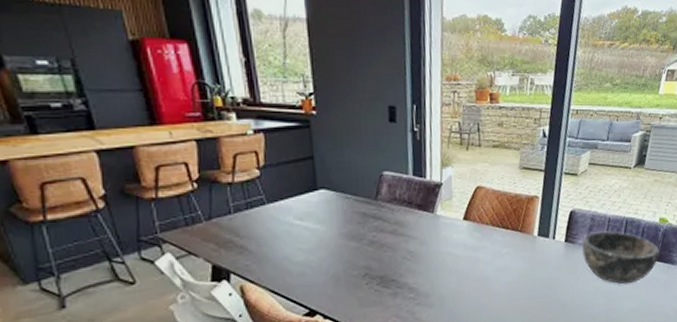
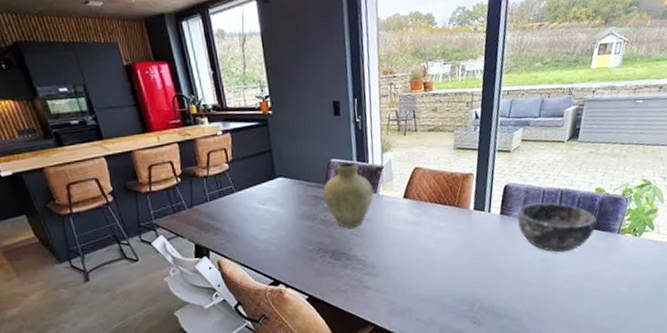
vase: none [372,176,431,251] -> present [323,162,374,228]

